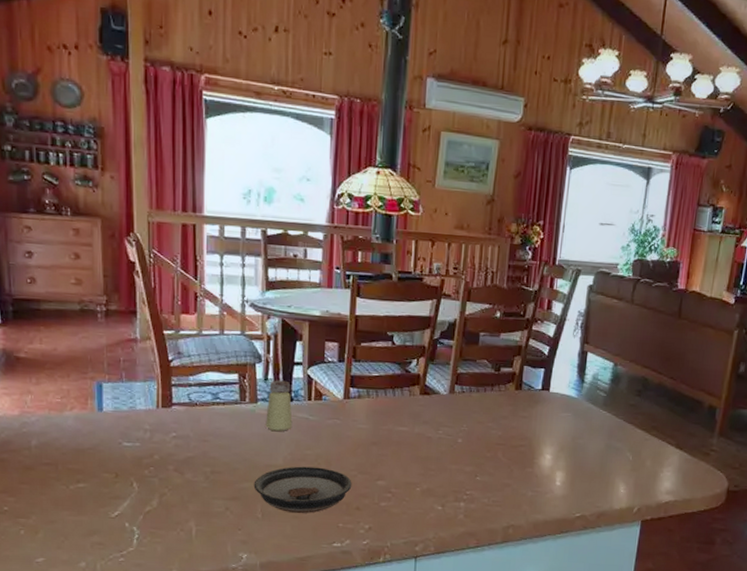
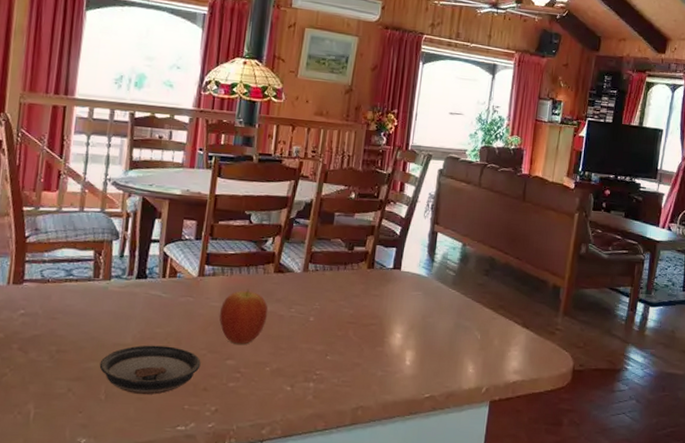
saltshaker: present [265,380,293,432] -> none [117,257,146,310]
fruit: none [367,411,416,466] -> present [219,289,268,344]

